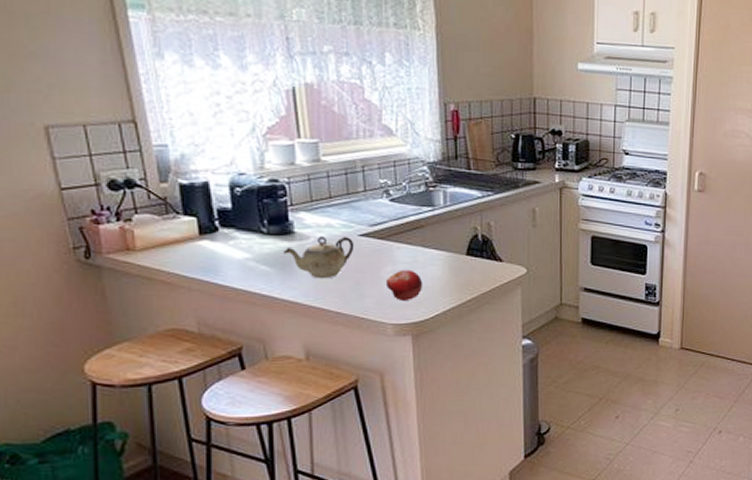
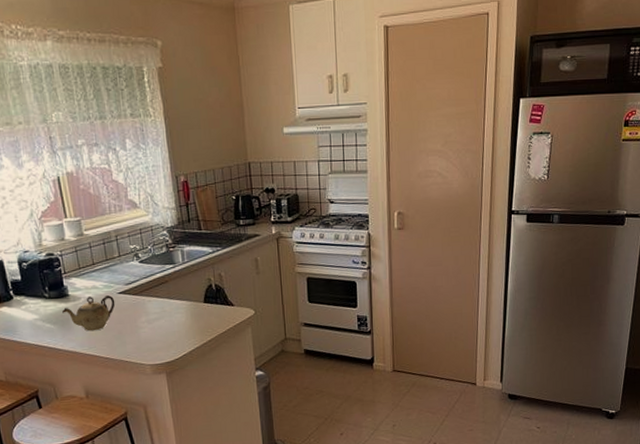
fruit: present [385,269,423,302] -> none [141,318,172,345]

